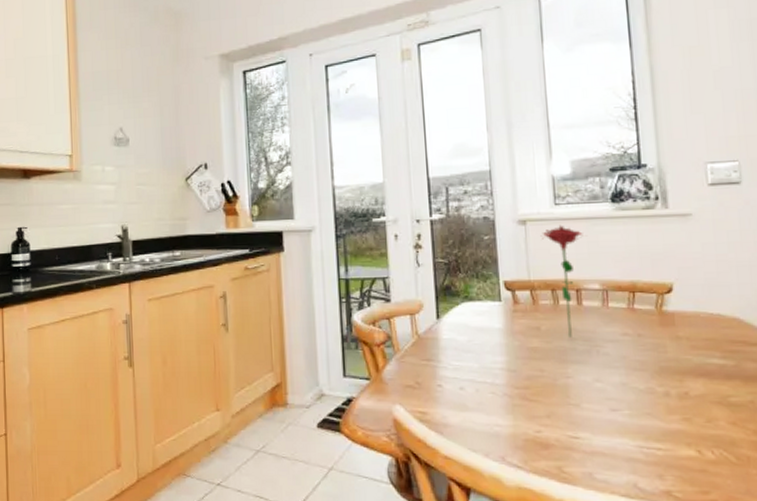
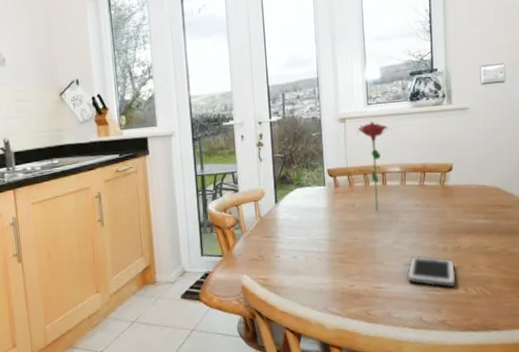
cell phone: none [614,399,683,447] -> present [407,255,456,288]

